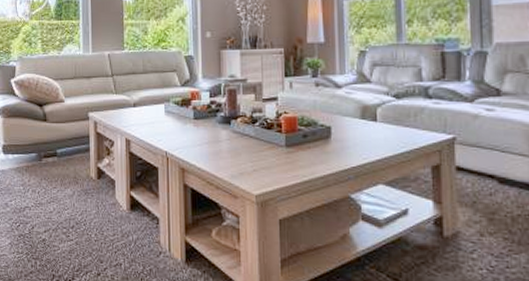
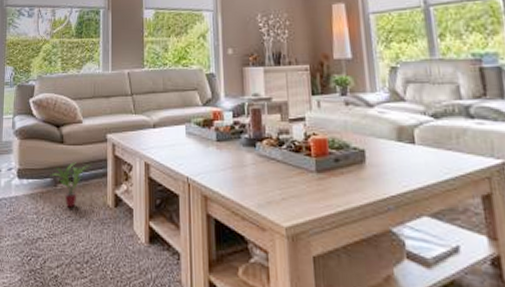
potted plant: none [34,137,75,180] -> present [50,161,92,207]

